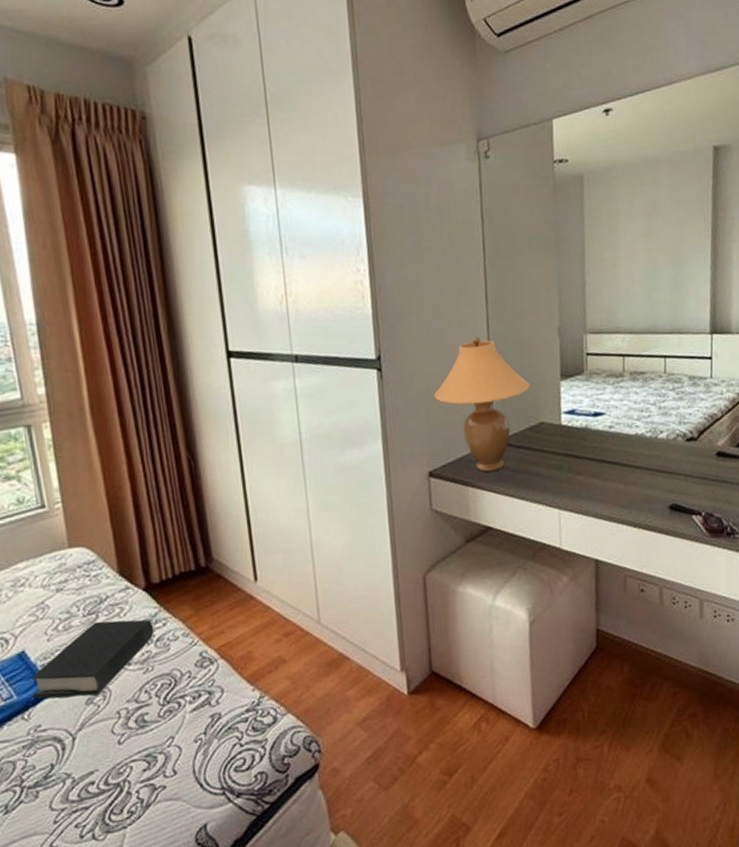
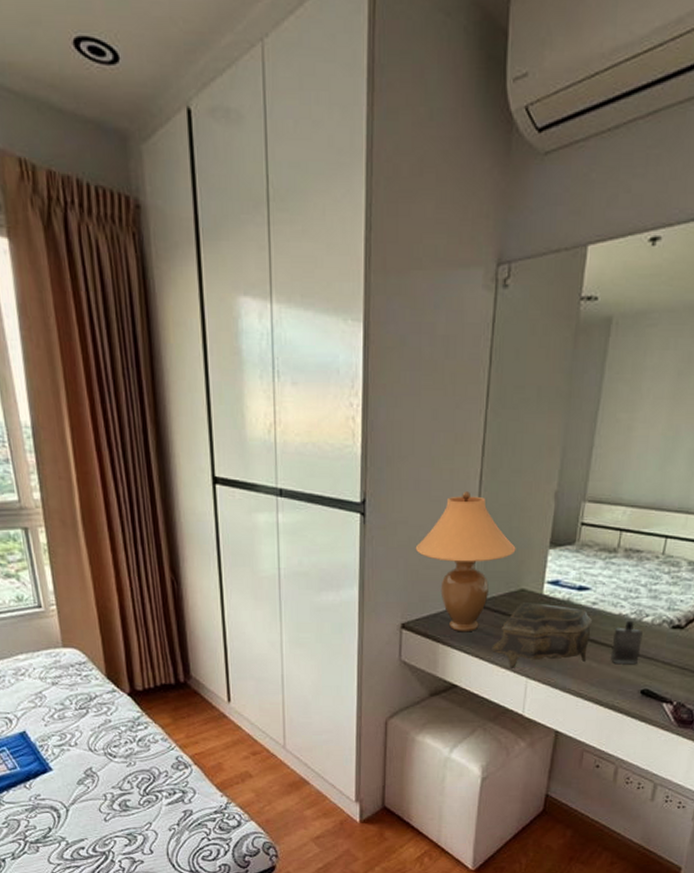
book: present [32,619,154,699] -> none [32,716,137,778]
jewelry box: none [520,433,613,502] -> present [492,601,592,668]
perfume bottle: none [634,438,662,483] -> present [611,620,643,665]

